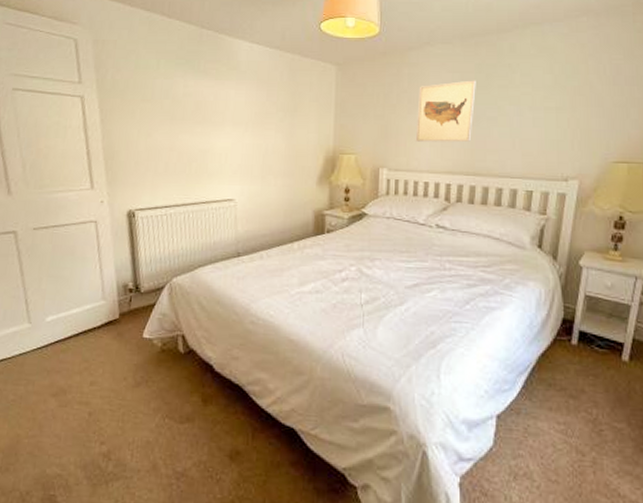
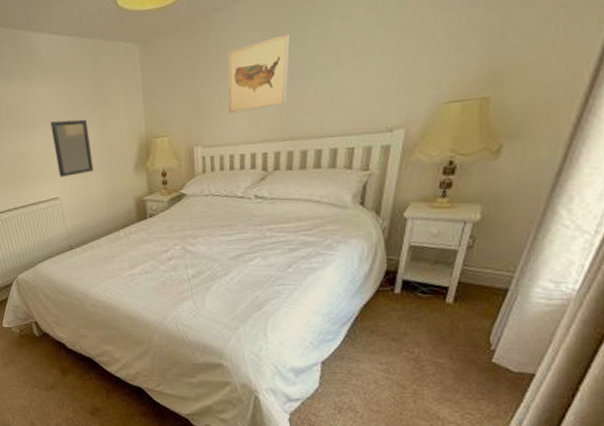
home mirror: none [237,123,276,179] -> present [50,119,93,177]

